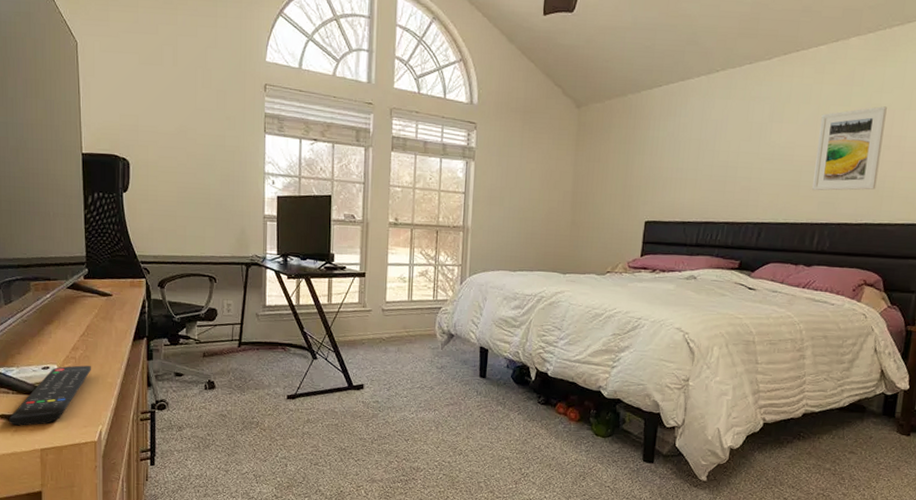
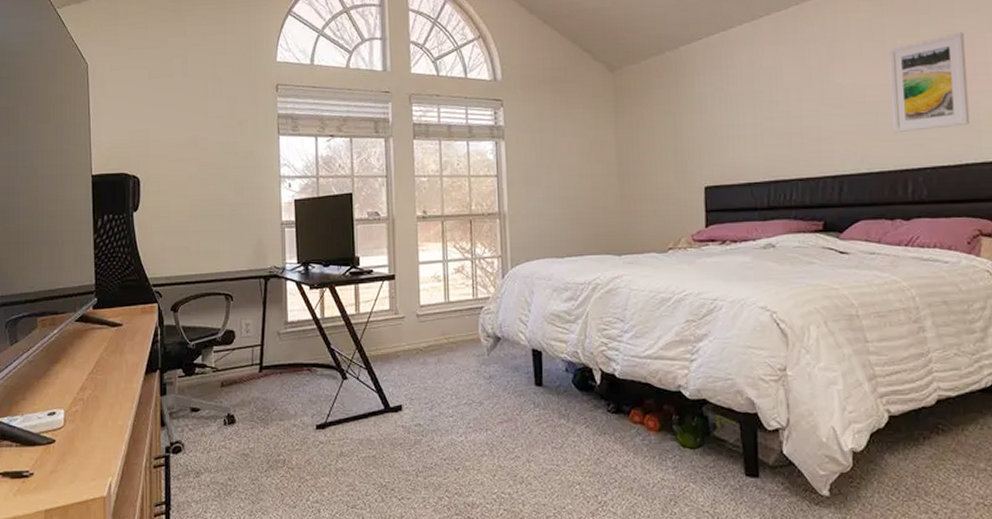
remote control: present [9,365,91,426] -> none [12,407,100,484]

